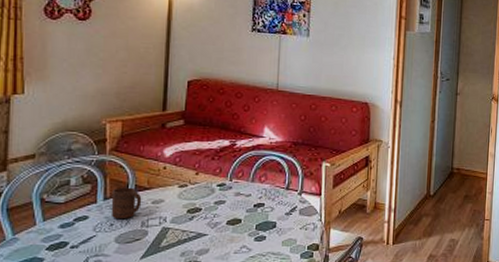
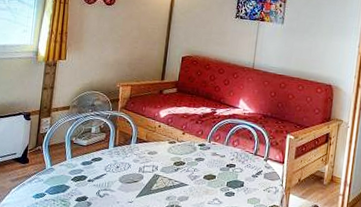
cup: present [111,187,142,218] -> none [118,138,141,164]

